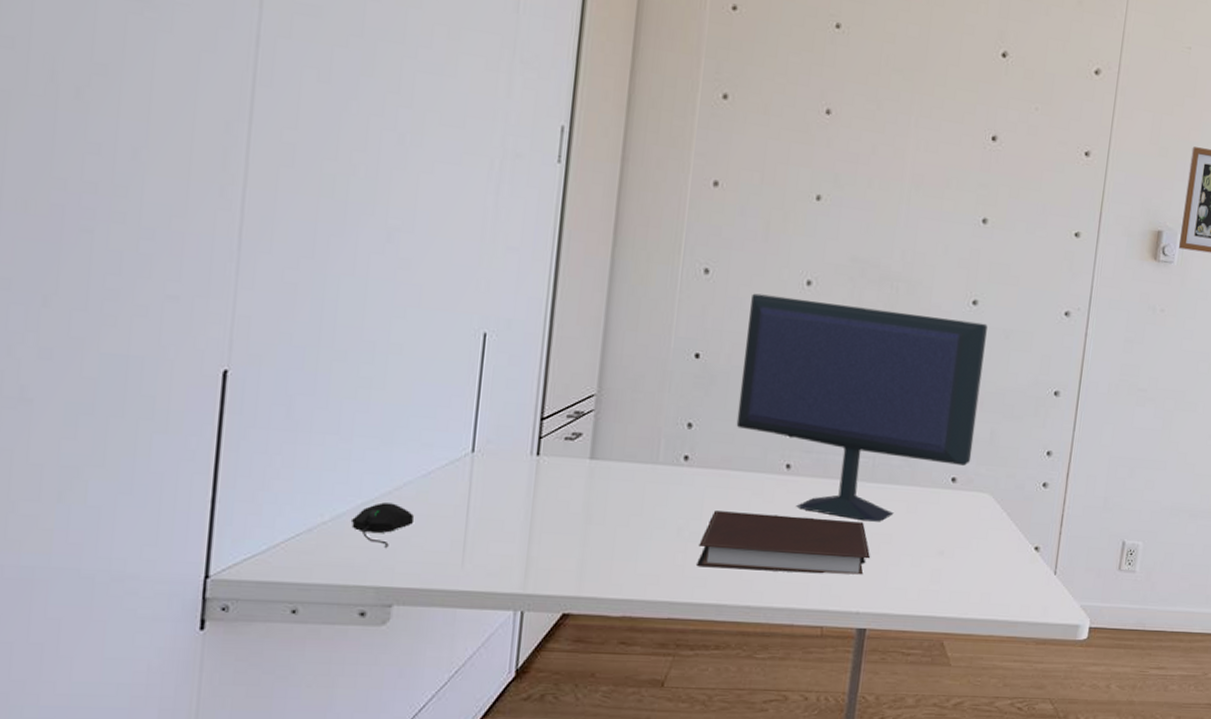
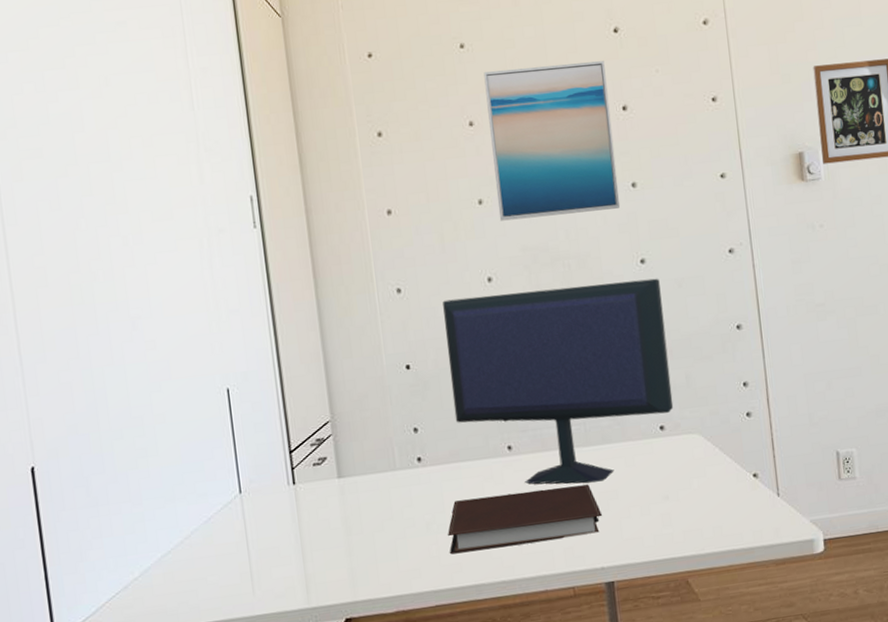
computer mouse: present [350,502,414,548] -> none [156,551,206,590]
wall art: none [835,60,985,241] -> present [483,61,621,221]

